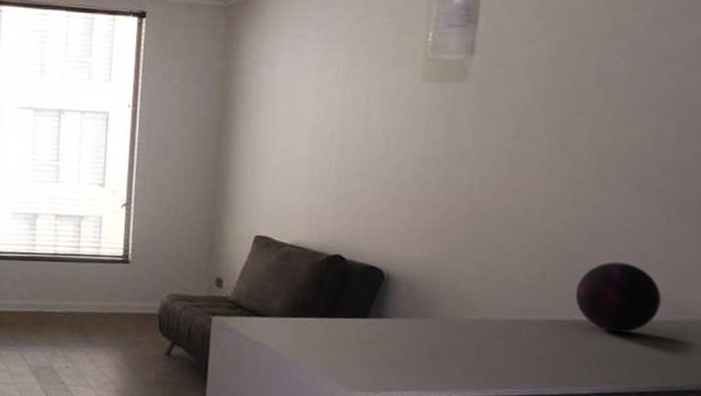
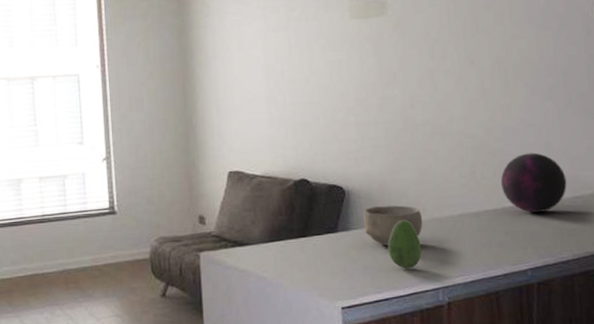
bowl: none [400,296,472,341] -> present [363,205,423,246]
fruit: none [423,316,465,370] -> present [387,220,422,269]

